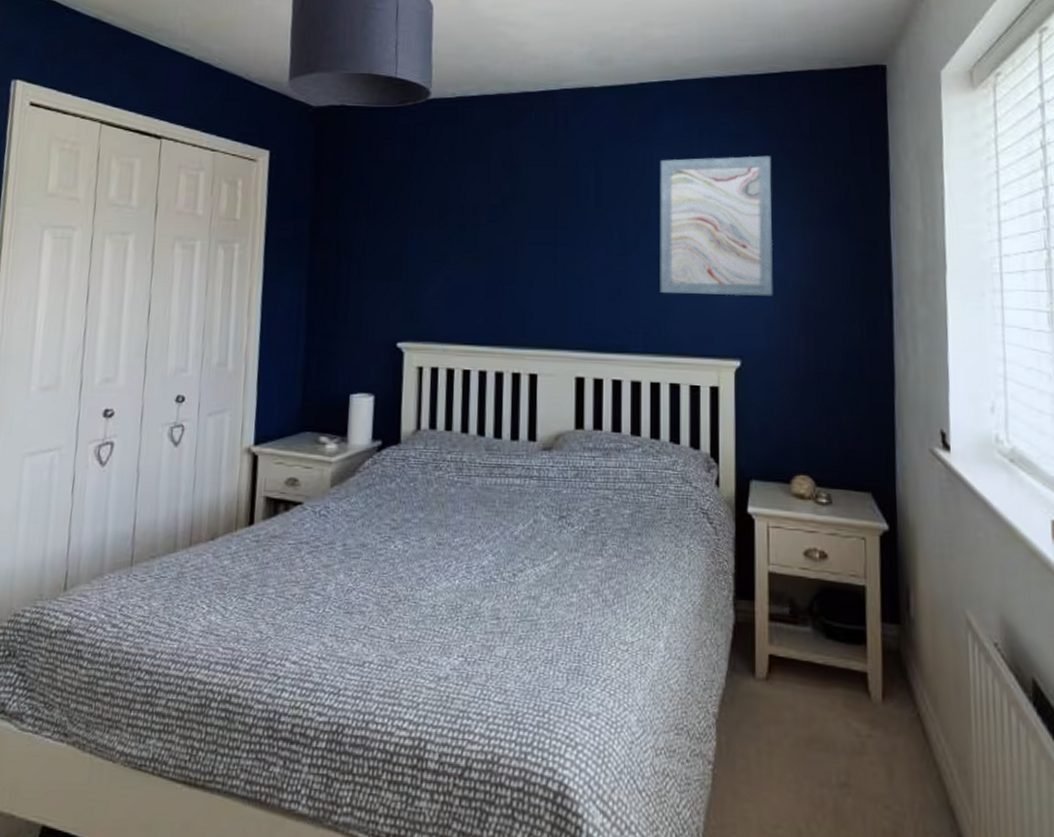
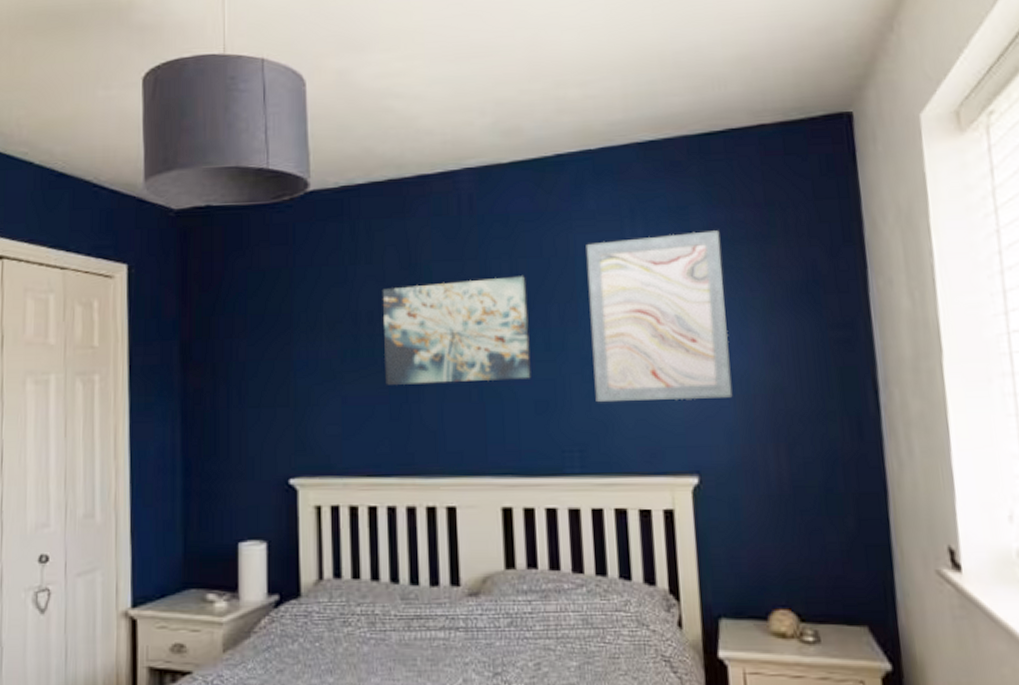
wall art: none [484,183,608,270] -> present [382,276,531,386]

